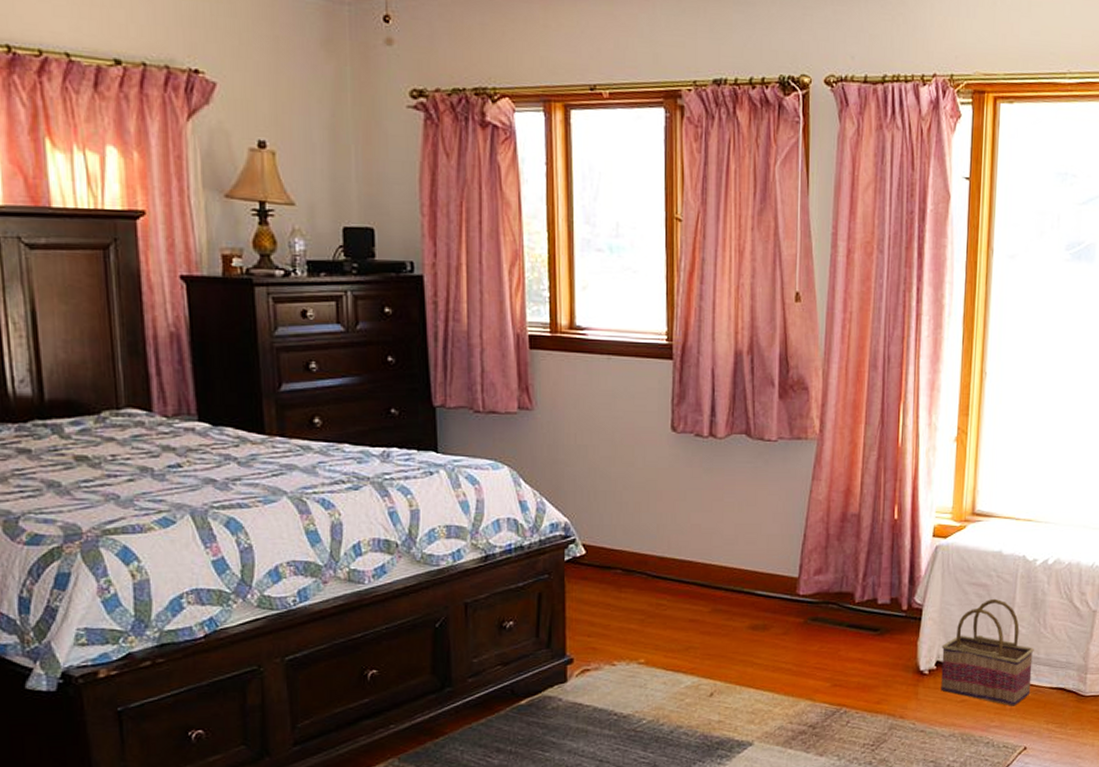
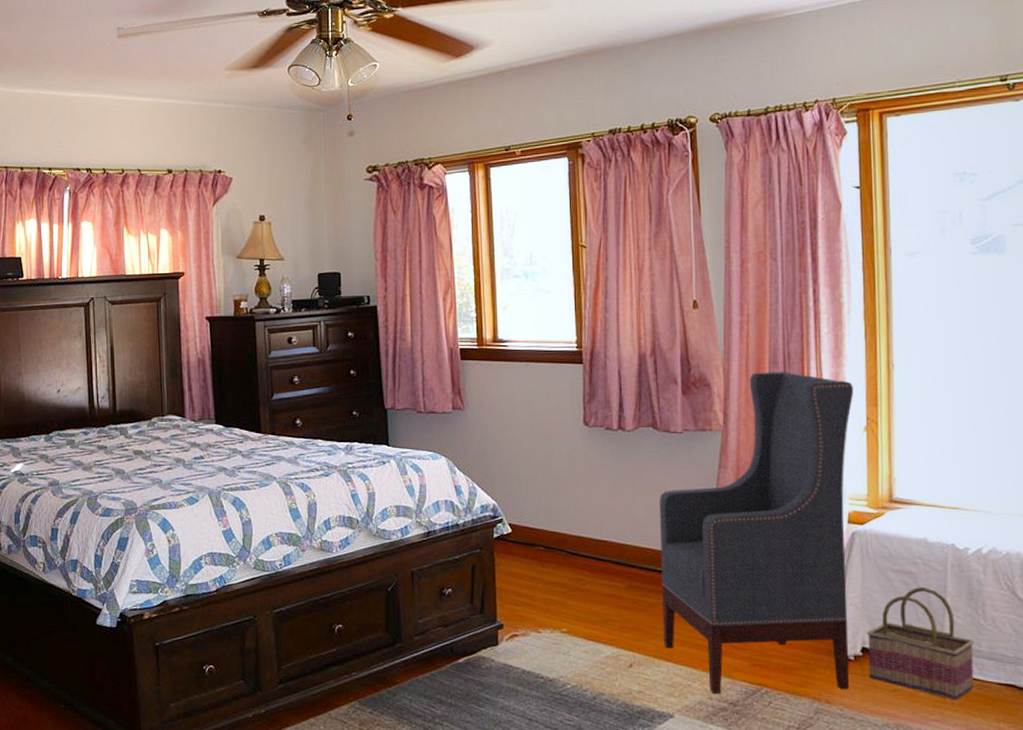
armchair: none [746,376,948,717] -> present [660,372,854,693]

